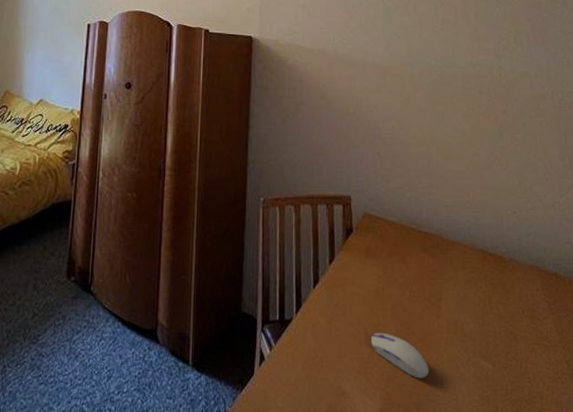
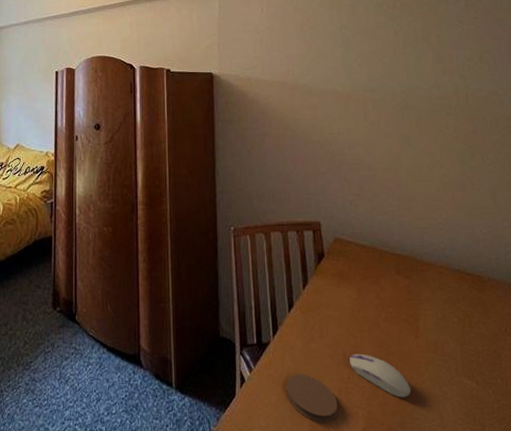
coaster: none [306,352,356,404] -> present [286,373,338,423]

